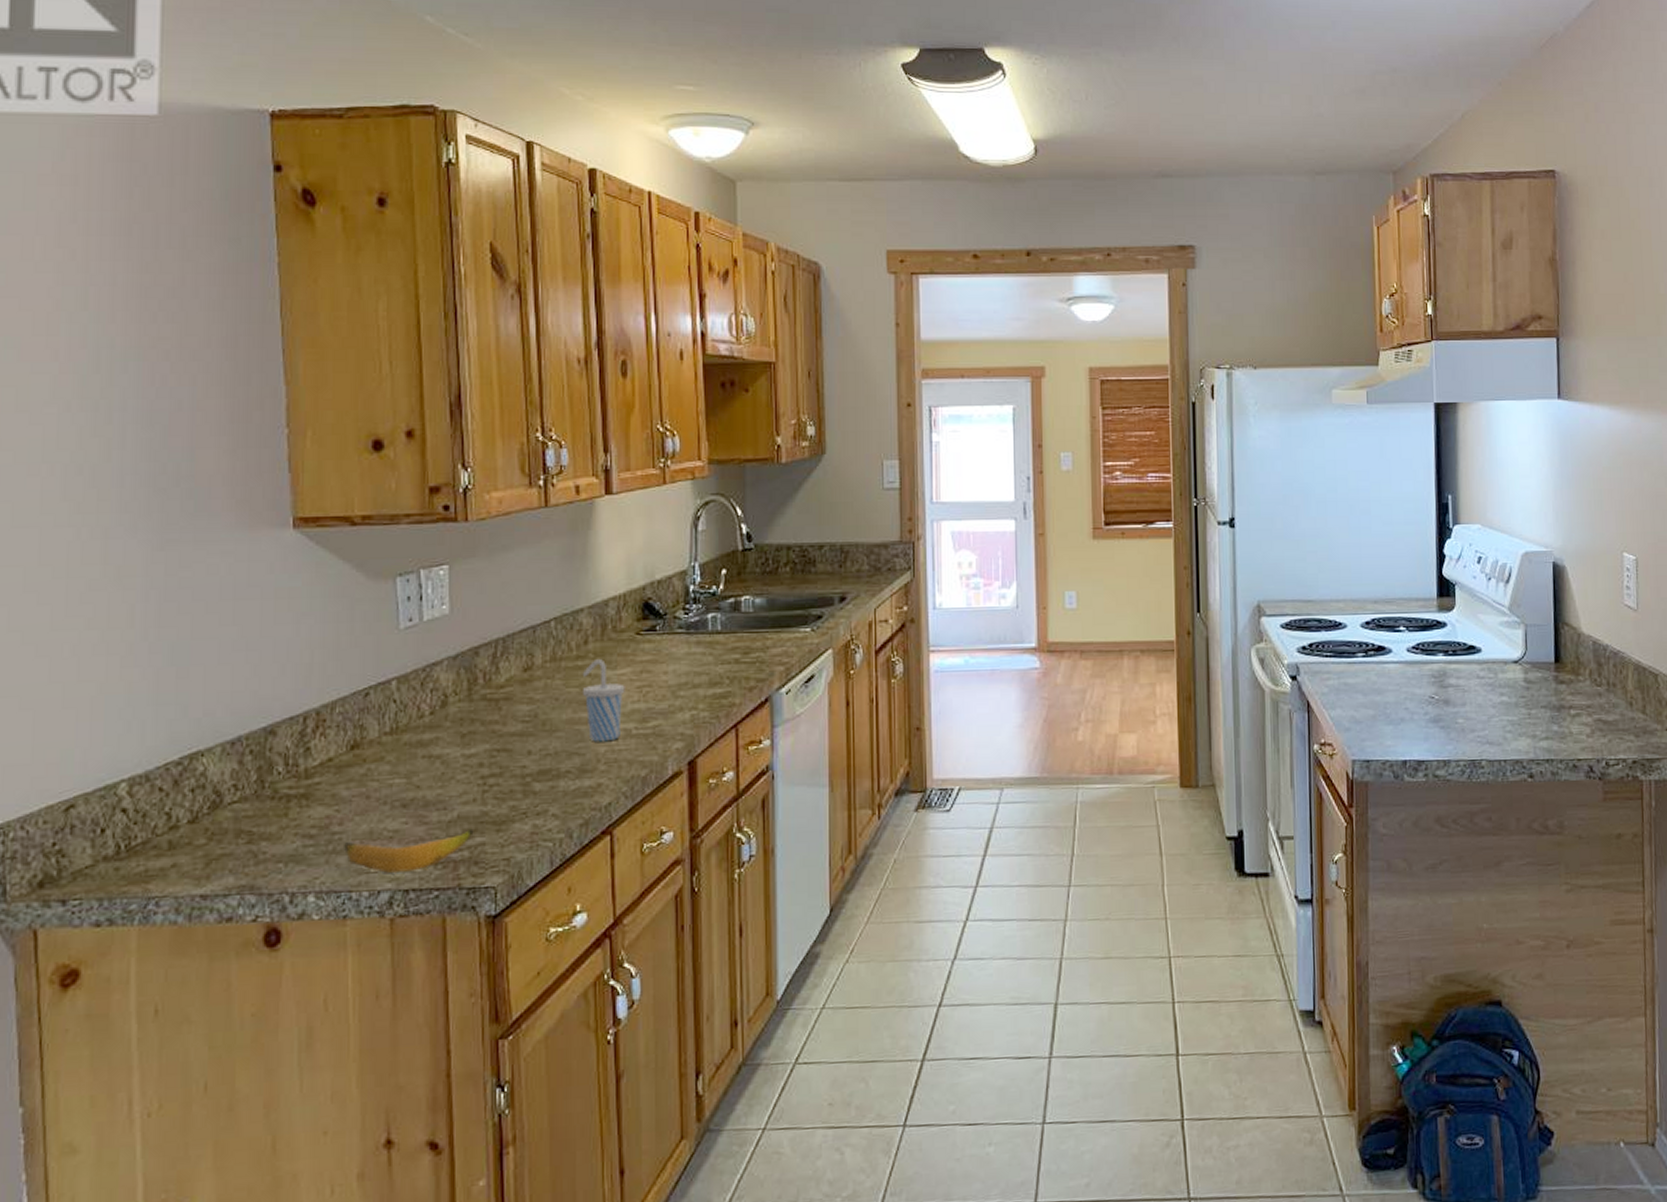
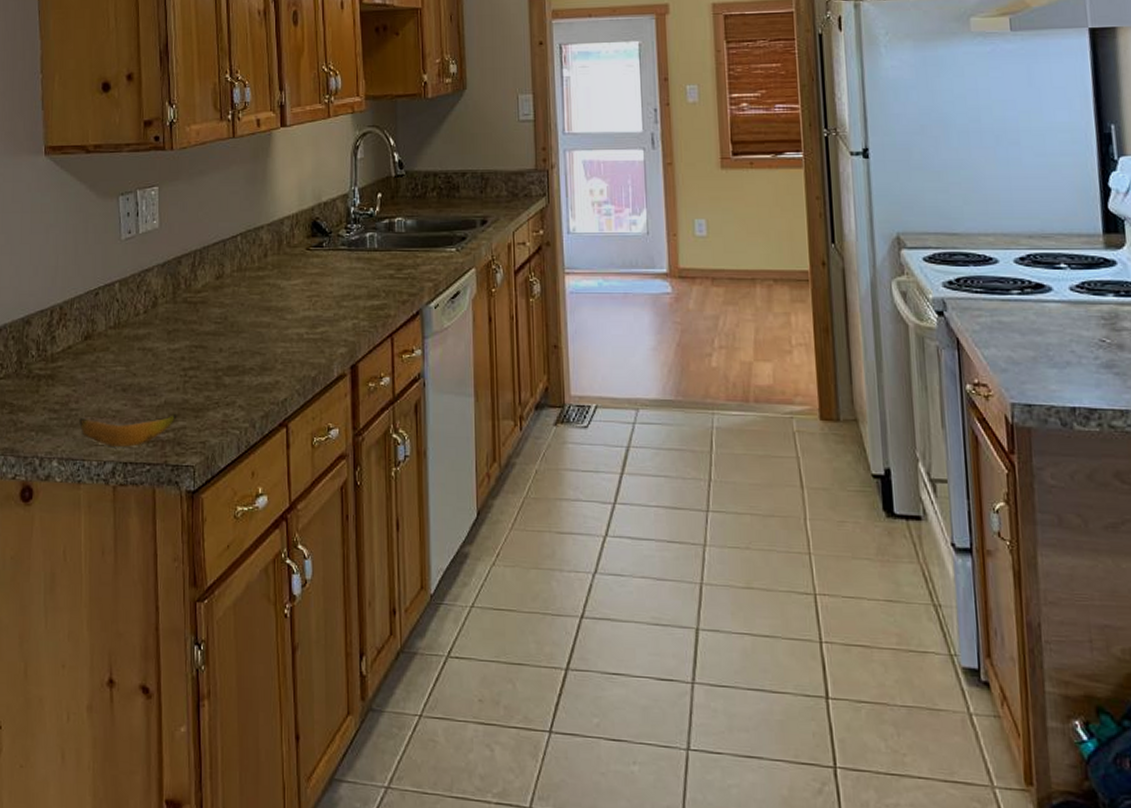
cup: present [582,659,625,742] -> none [262,271,298,344]

